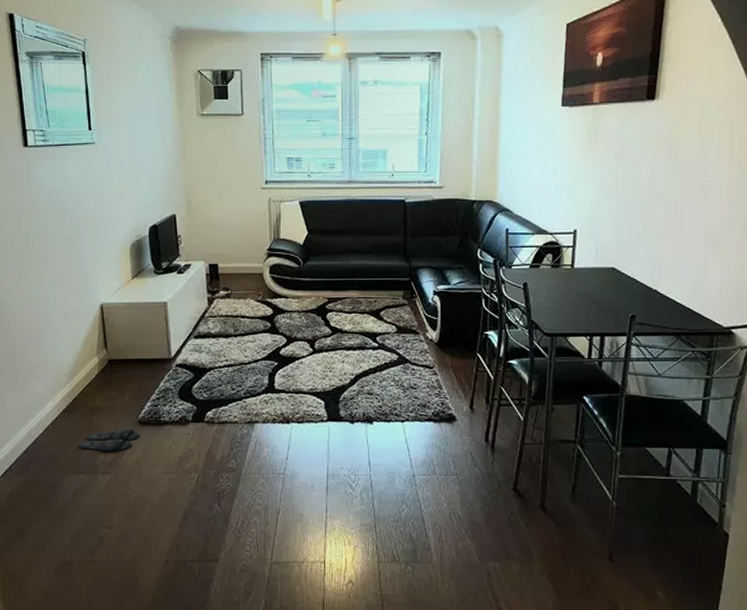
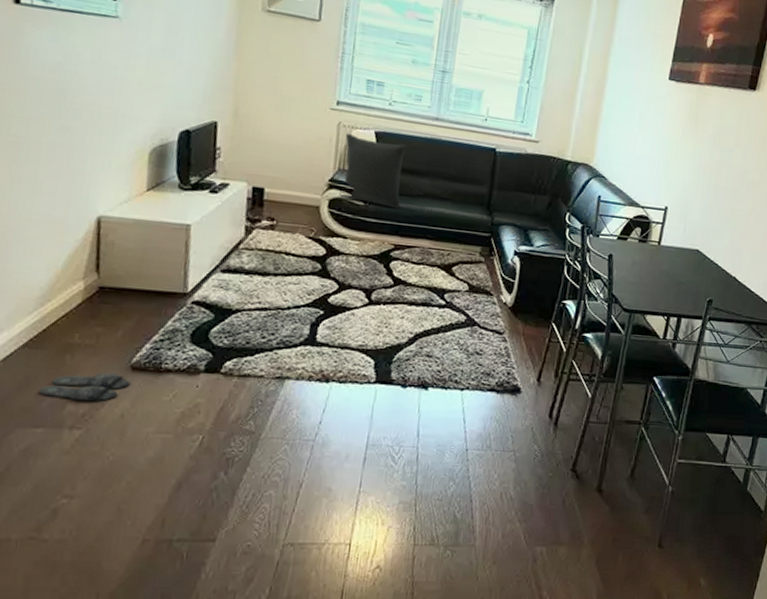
pillow: none [275,207,328,267] -> present [339,133,407,209]

